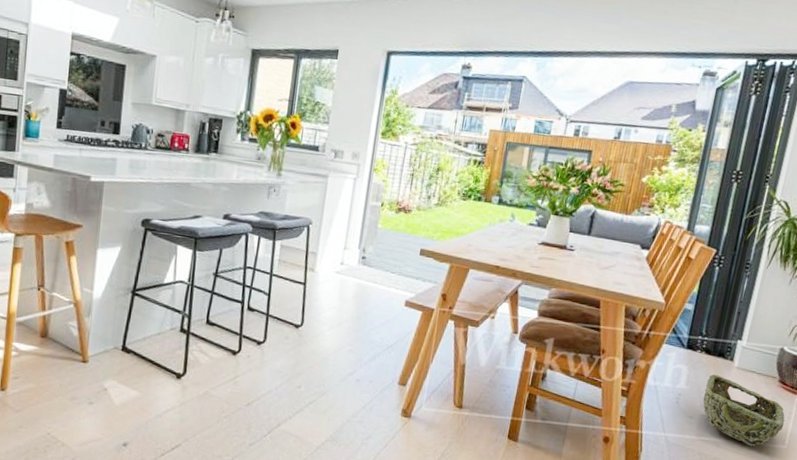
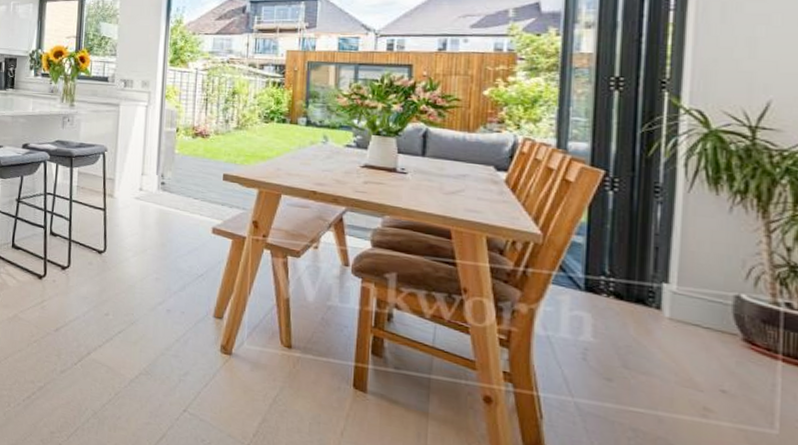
woven basket: present [703,374,785,446] -> none [623,326,767,427]

